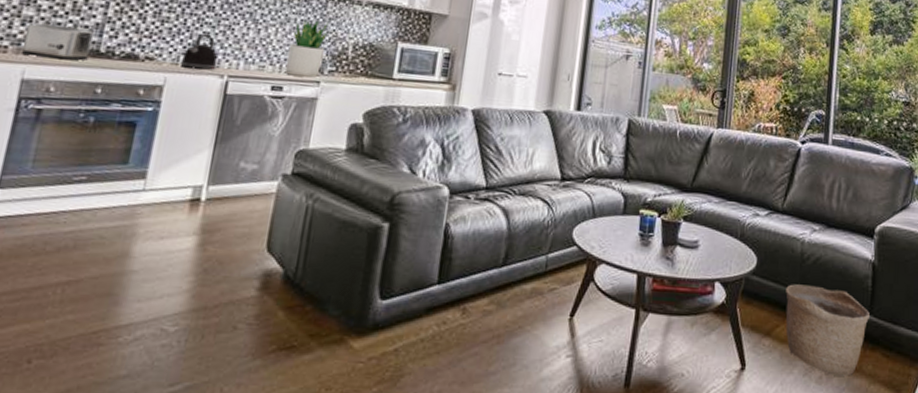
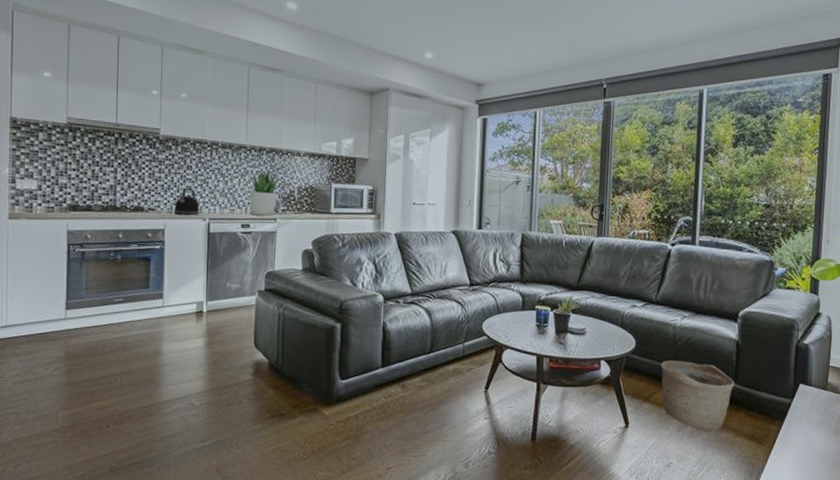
toaster: present [21,23,95,61] -> none [63,188,111,215]

